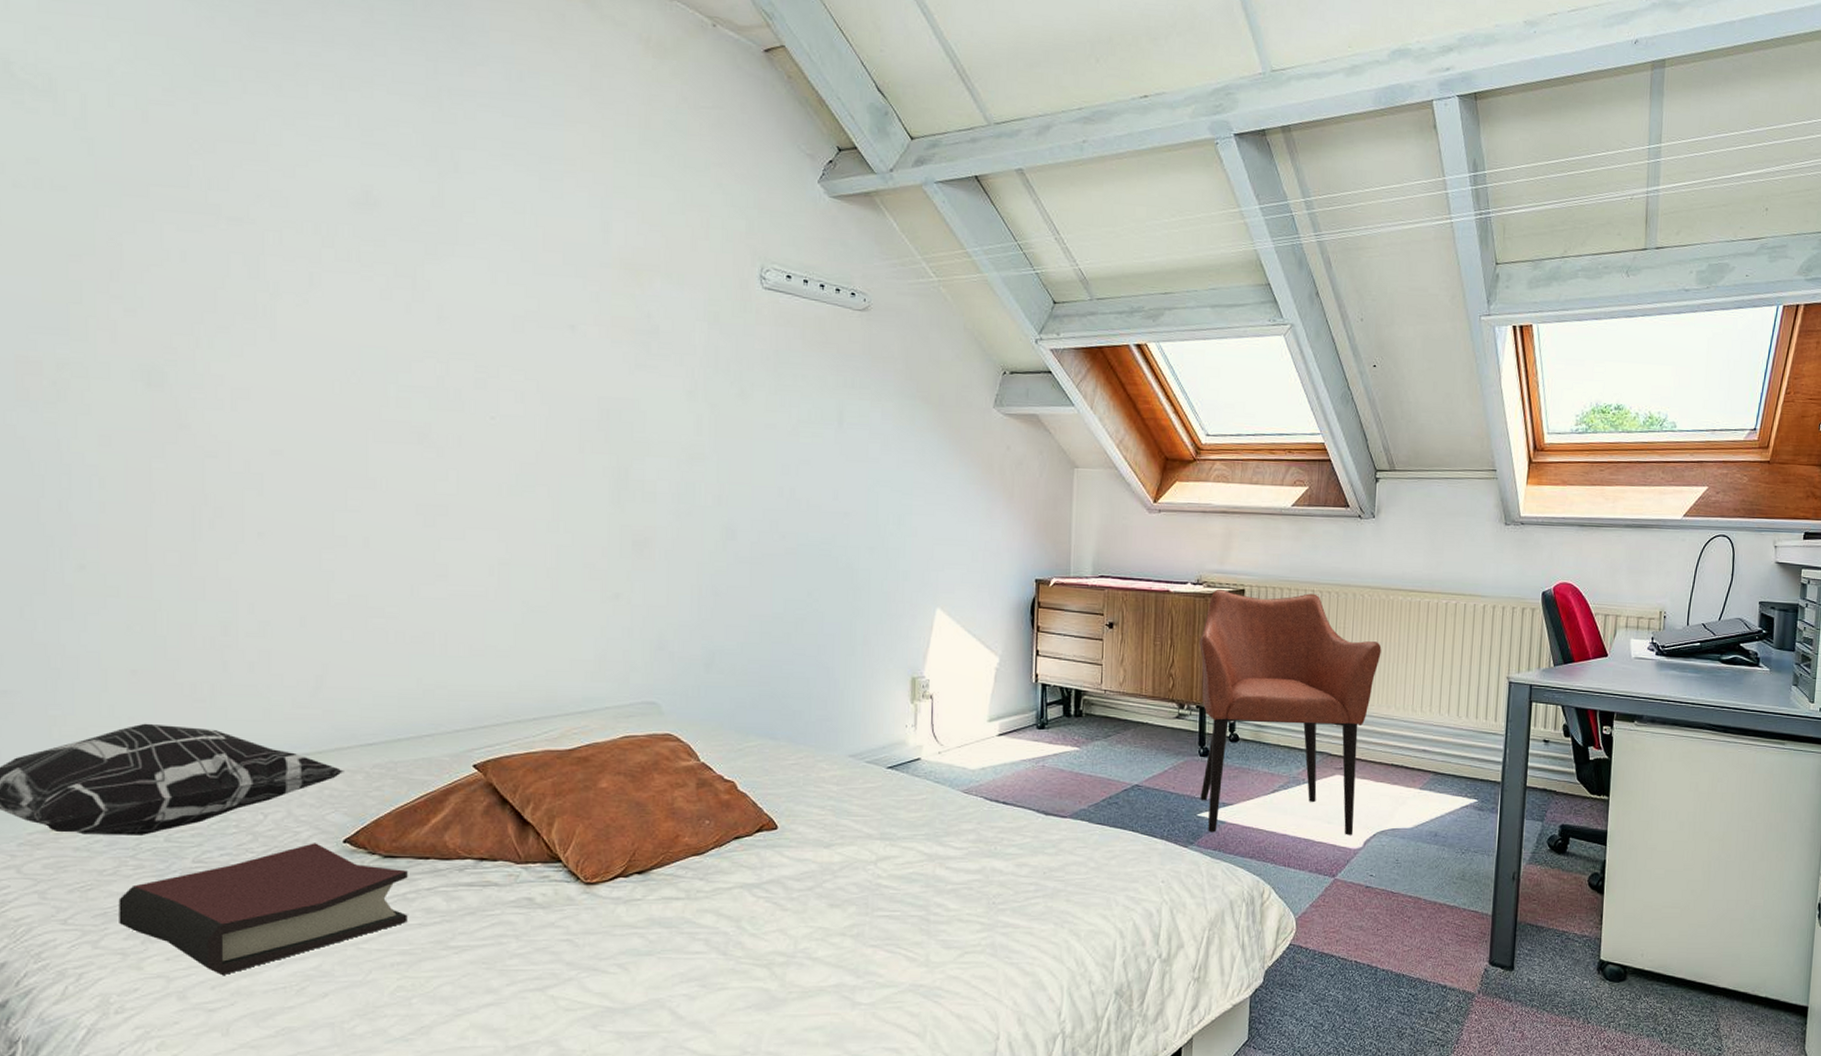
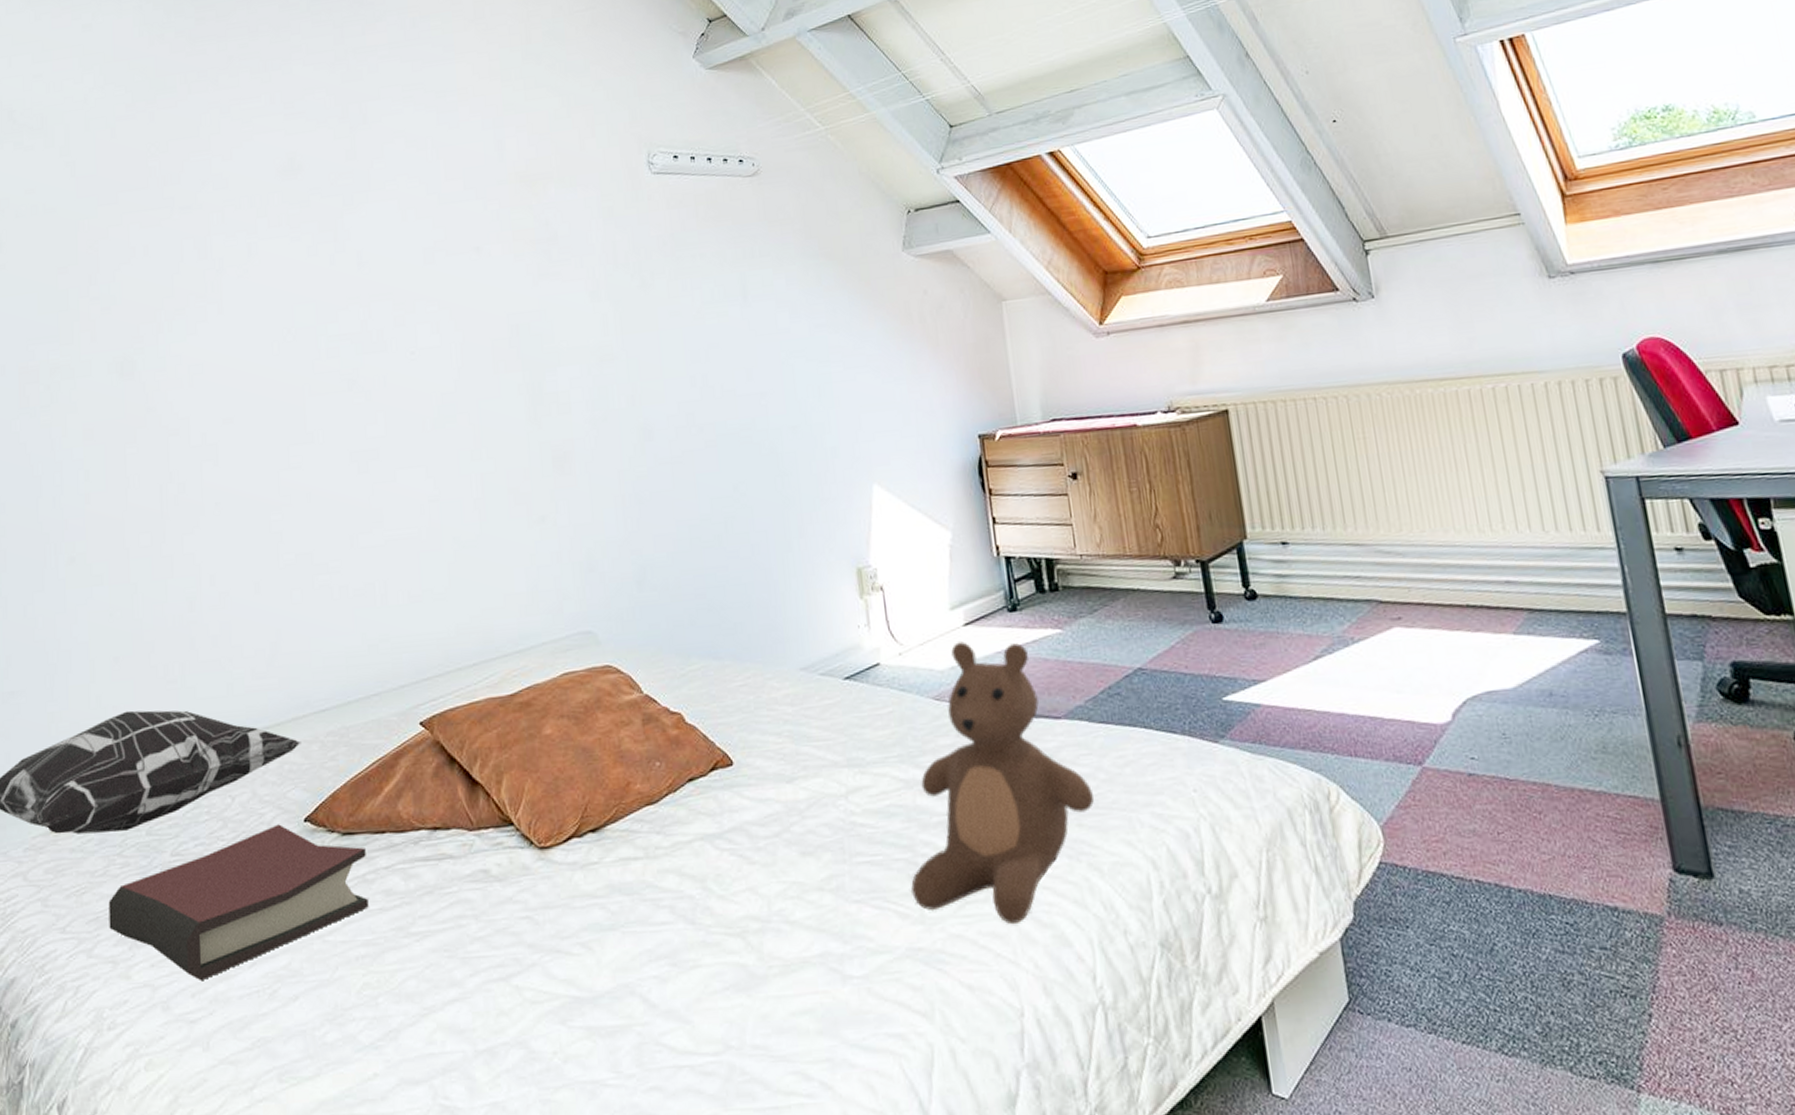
teddy bear: none [921,748,1083,971] -> present [911,641,1095,924]
armchair: present [1198,588,1382,835] -> none [1183,401,1435,720]

